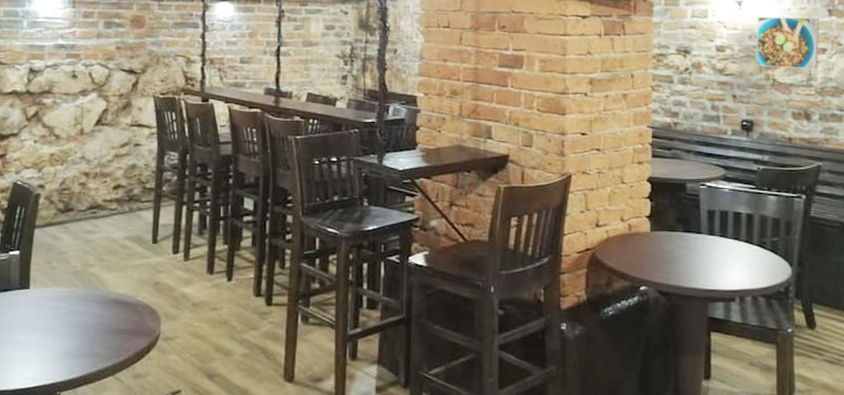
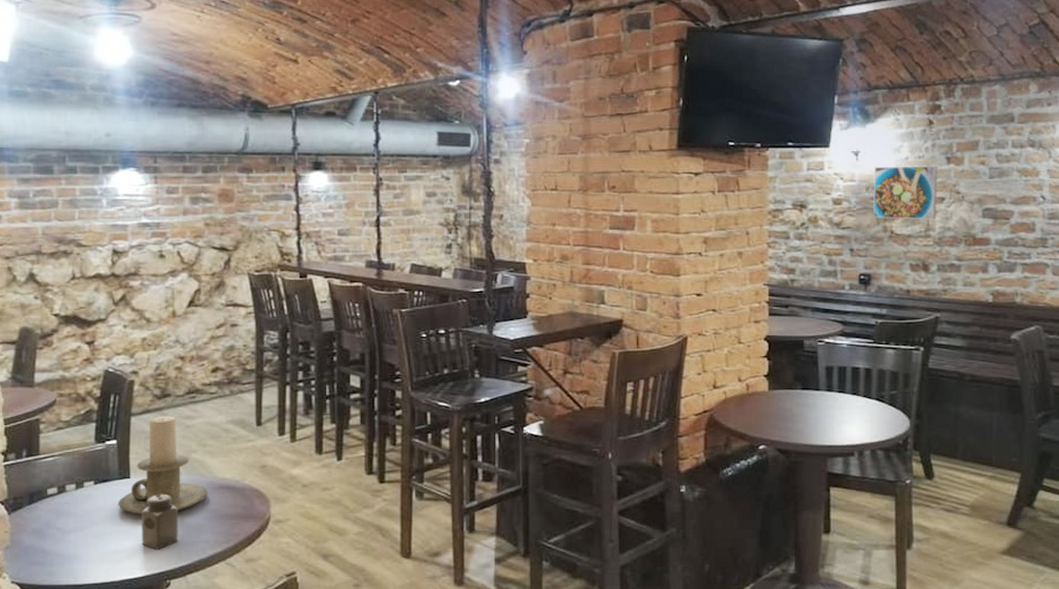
candle holder: none [16,229,102,325] -> present [118,416,208,515]
salt shaker: none [36,306,73,361] -> present [141,495,179,549]

